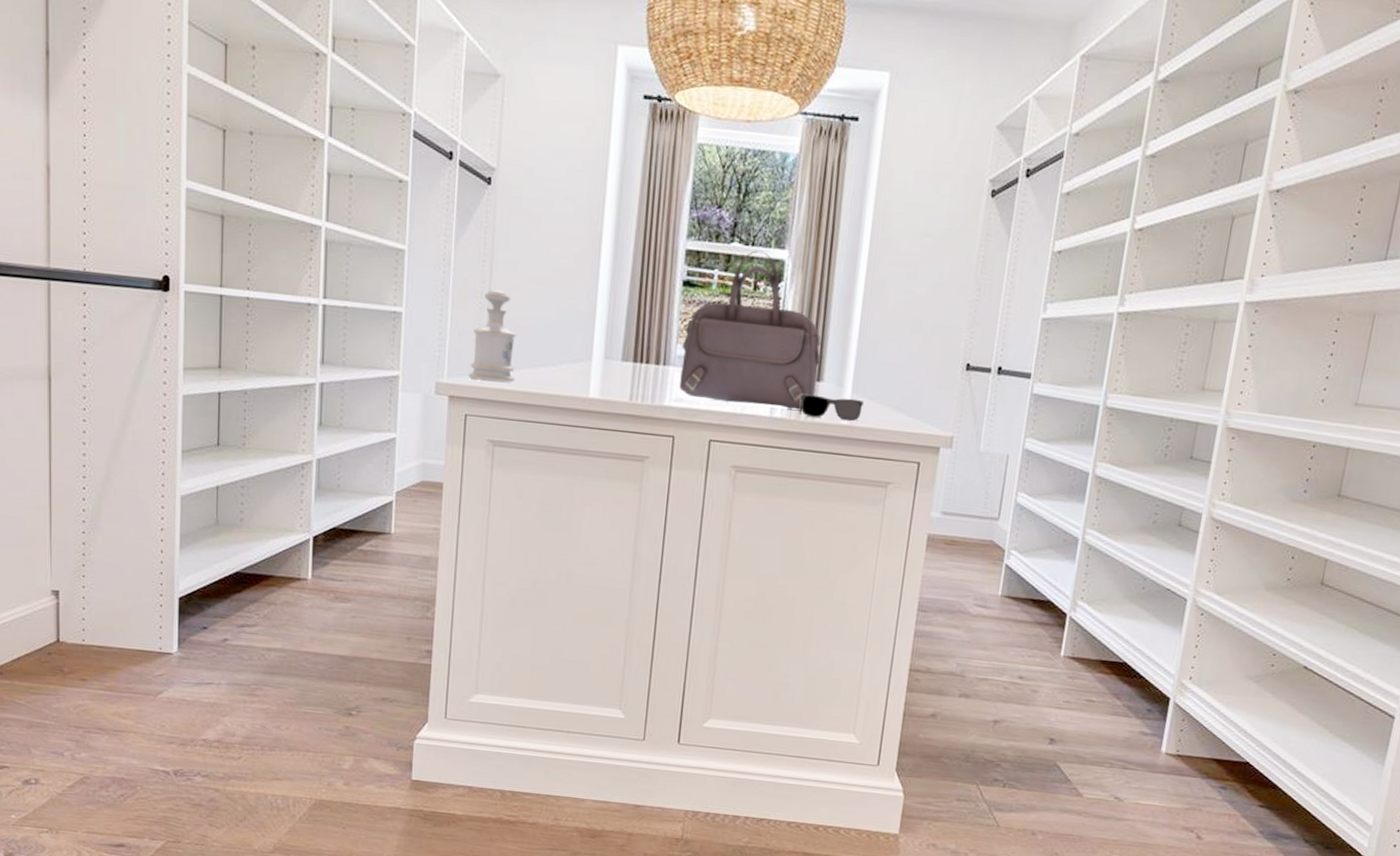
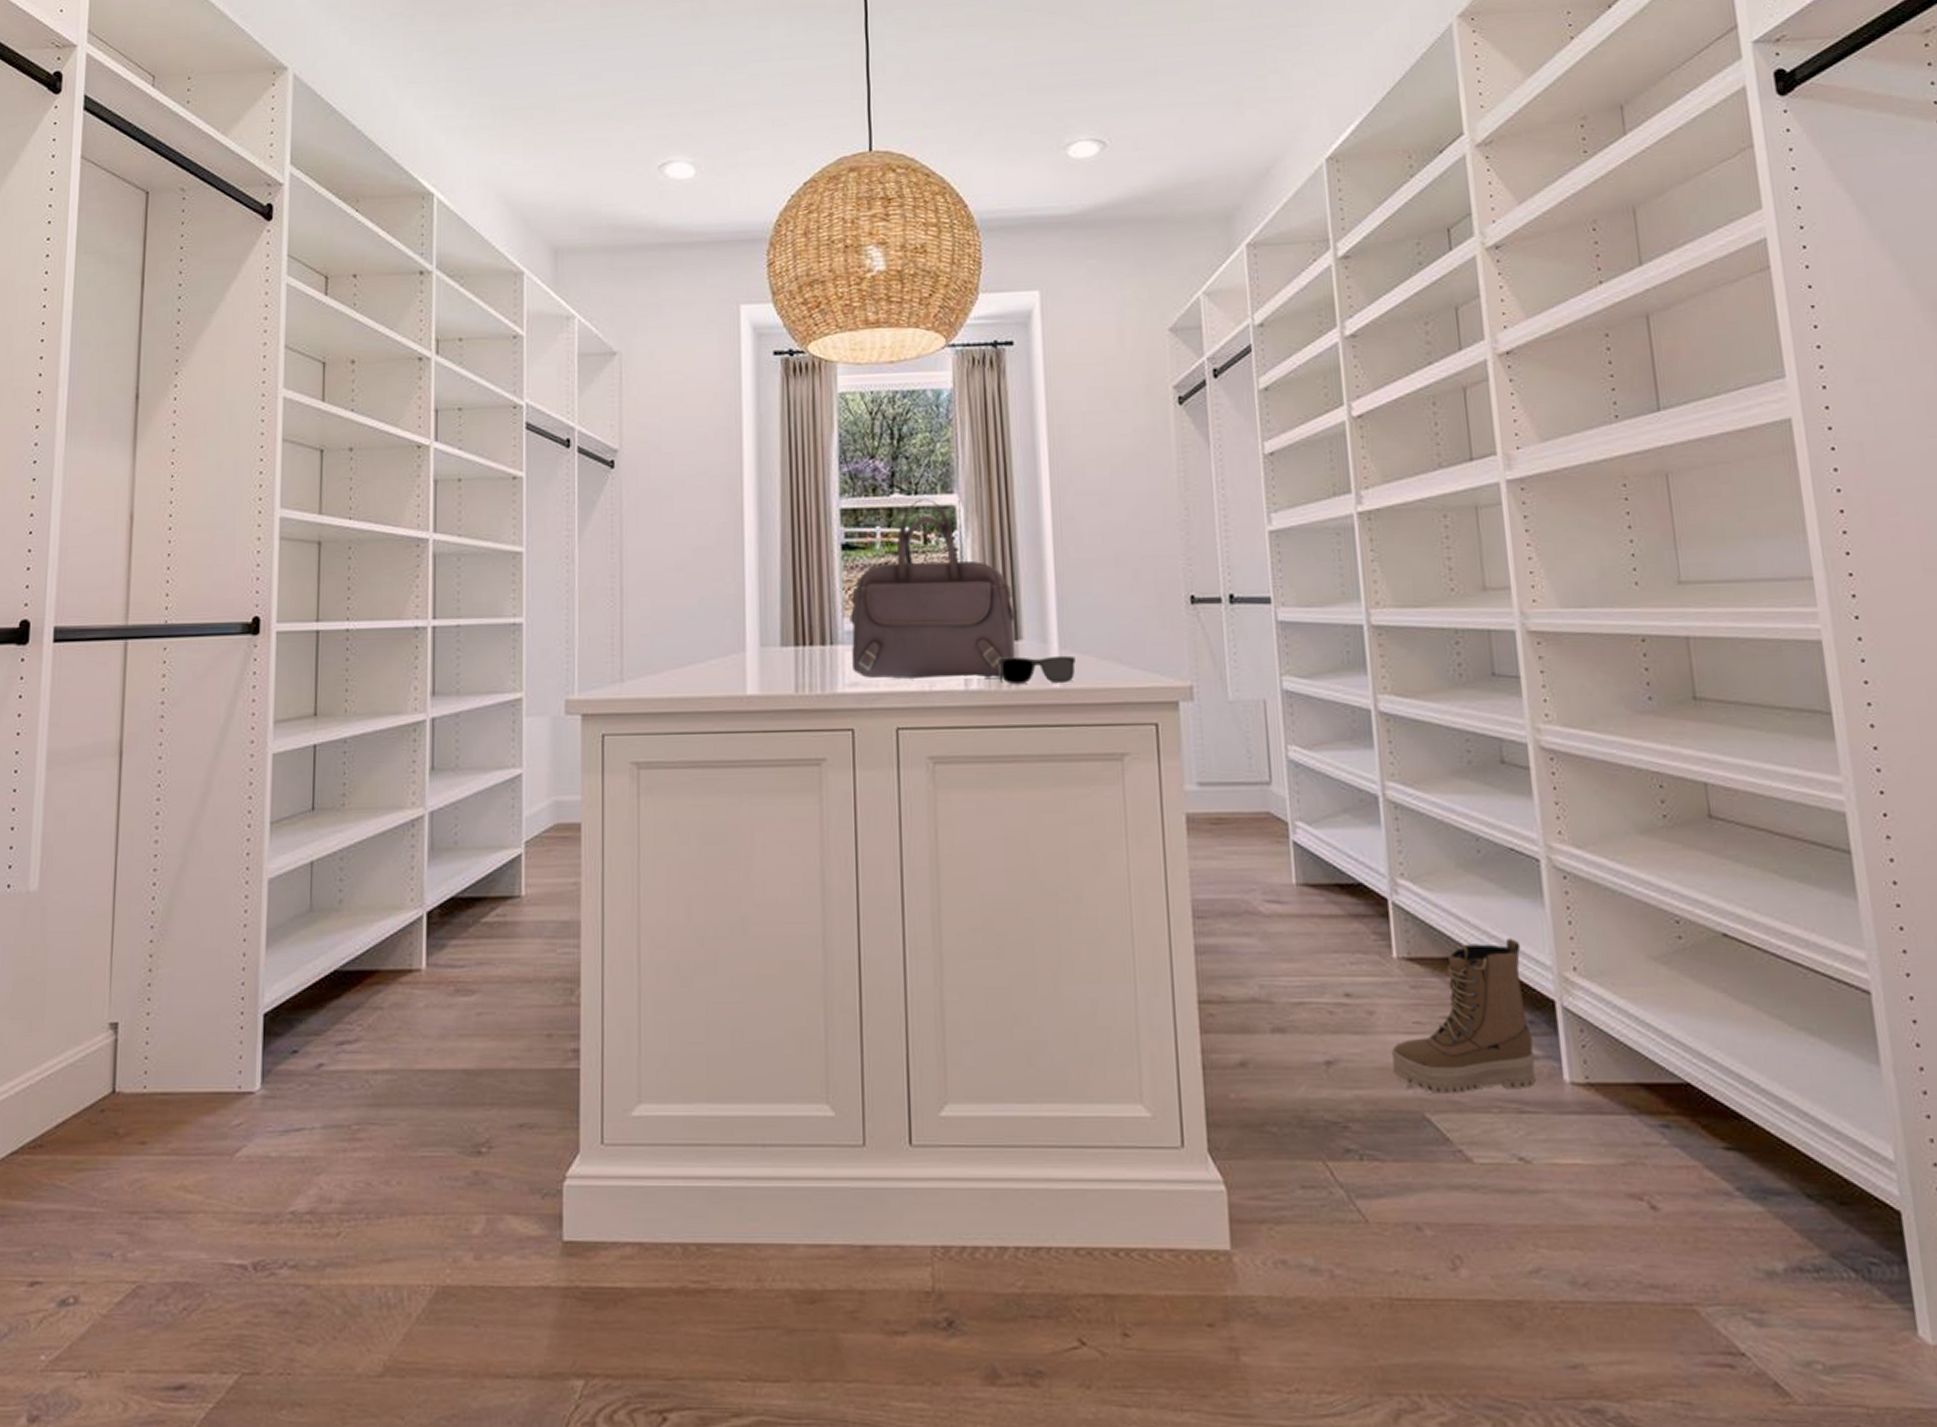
perfume bottle: present [468,289,517,384] -> none [603,582,658,691]
boot: none [1040,652,1156,753] -> present [1392,938,1536,1094]

